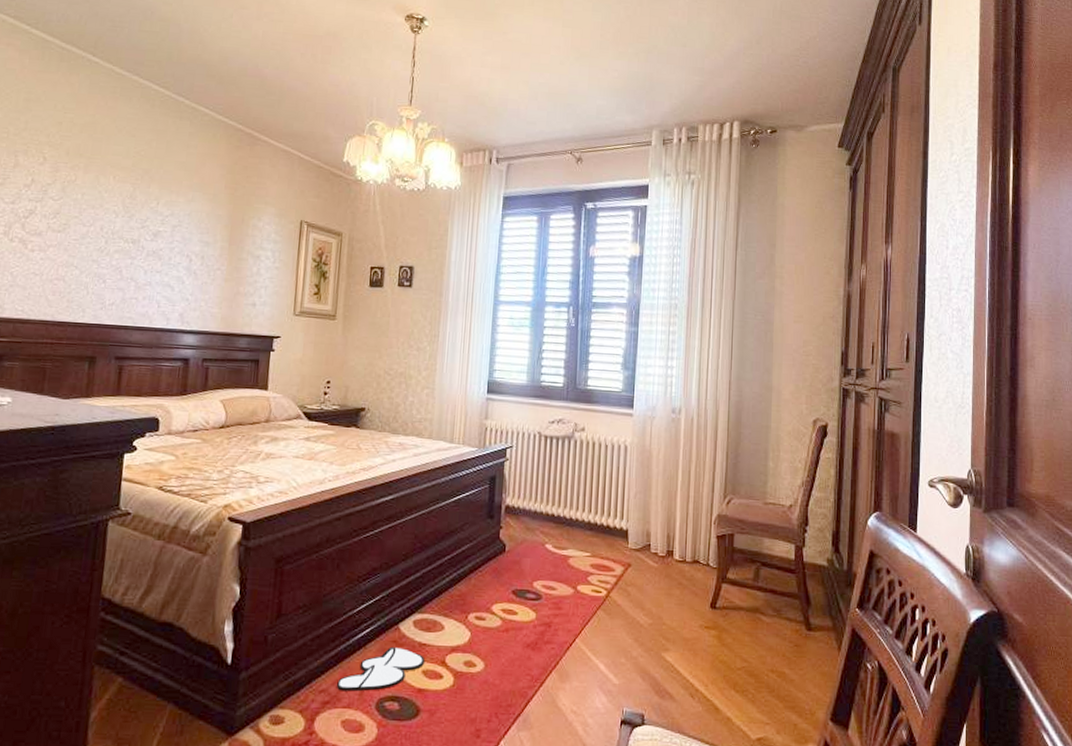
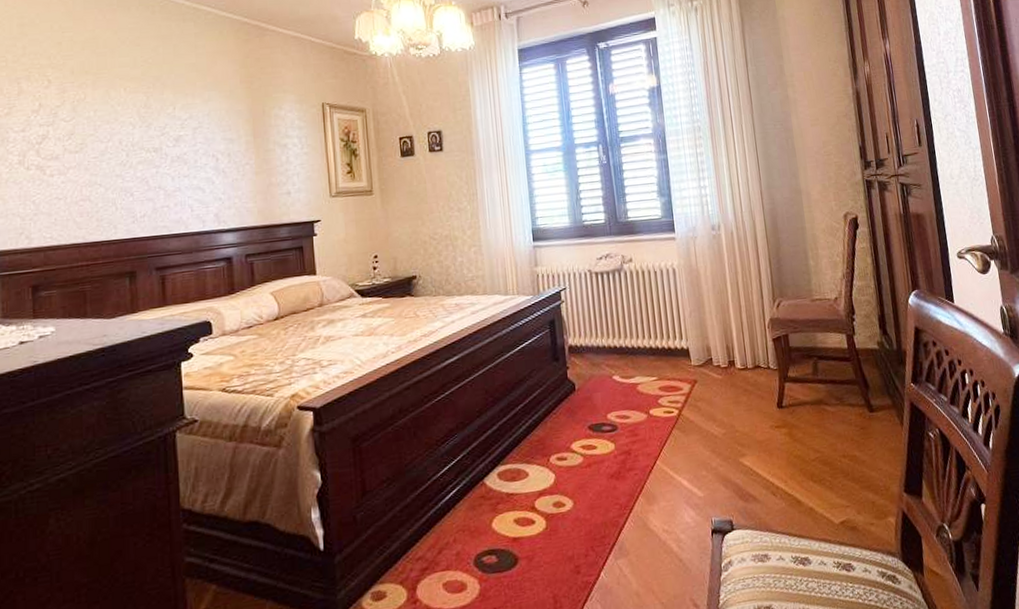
slippers: present [337,646,425,692] -> none [433,502,516,555]

